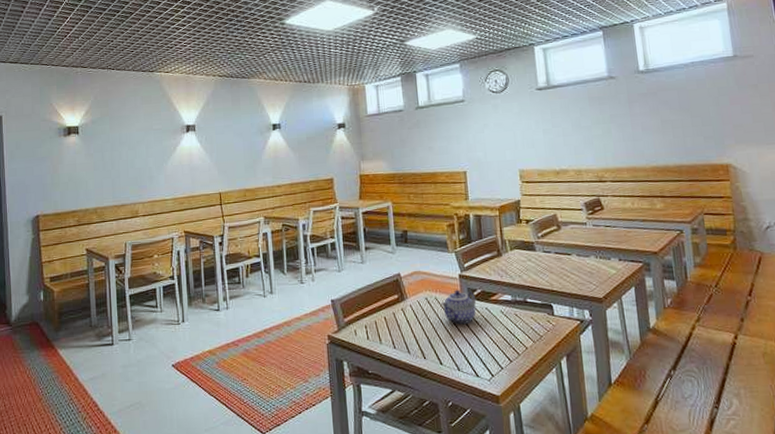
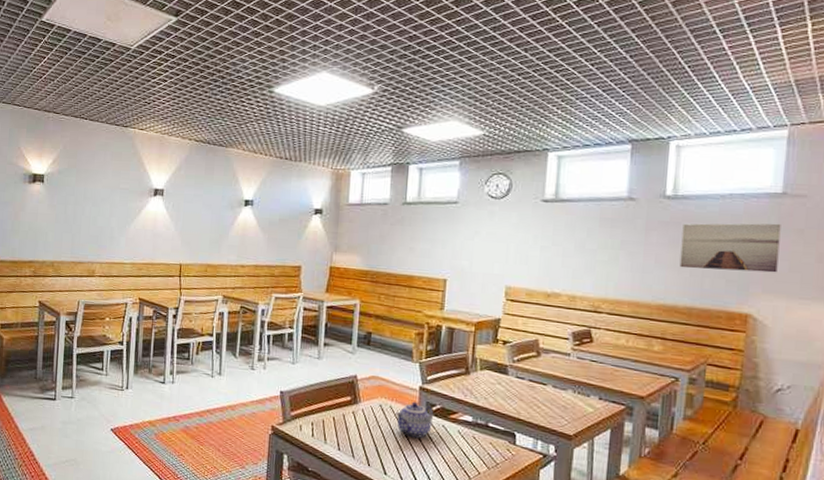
wall art: none [658,82,744,132] -> present [679,223,781,273]

